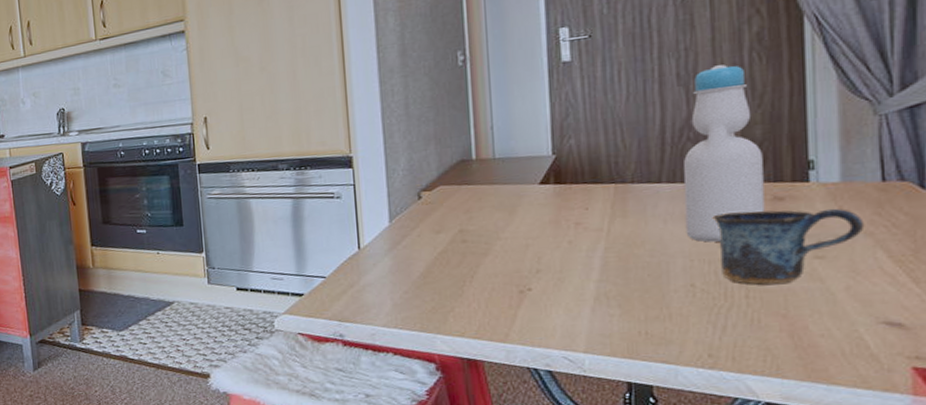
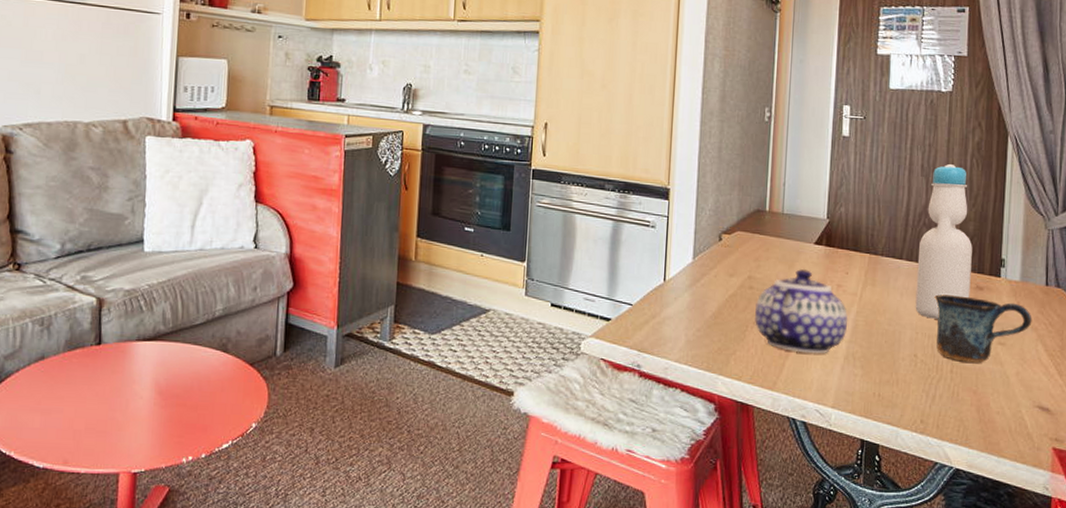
teapot: none [472,212,594,301] -> present [754,268,847,354]

